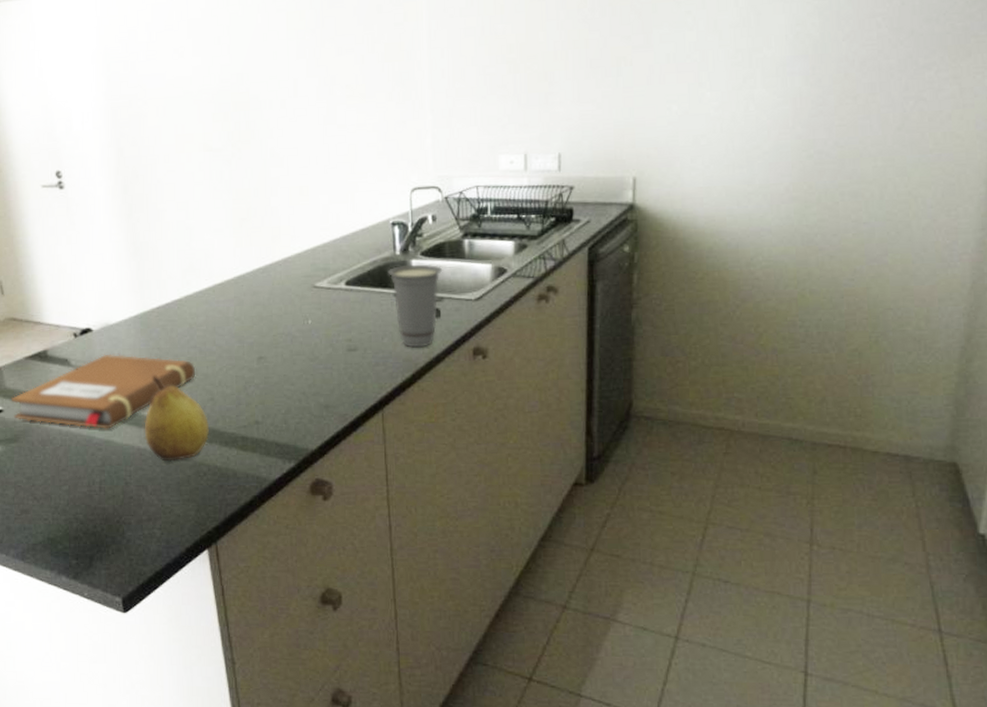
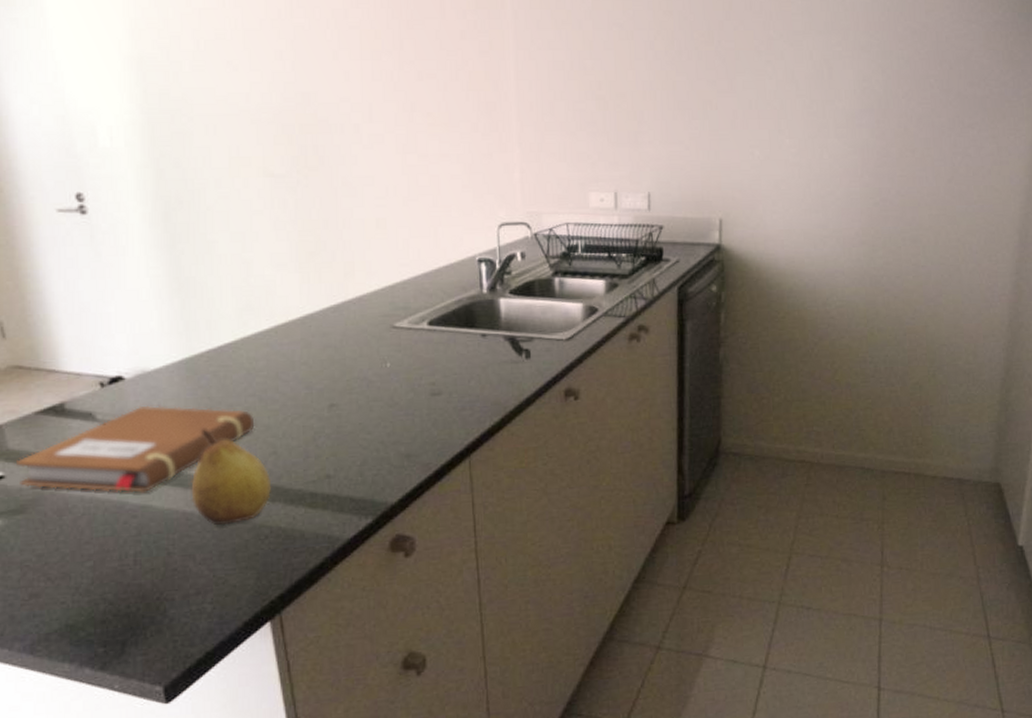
cup: present [387,264,443,348] -> none [474,303,533,390]

